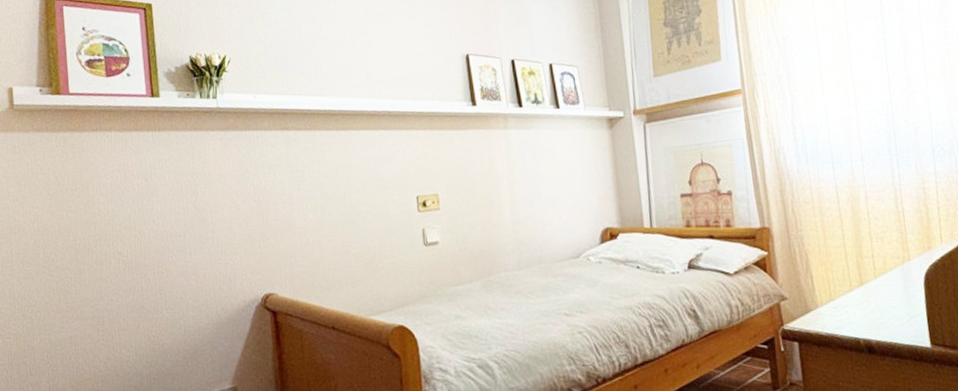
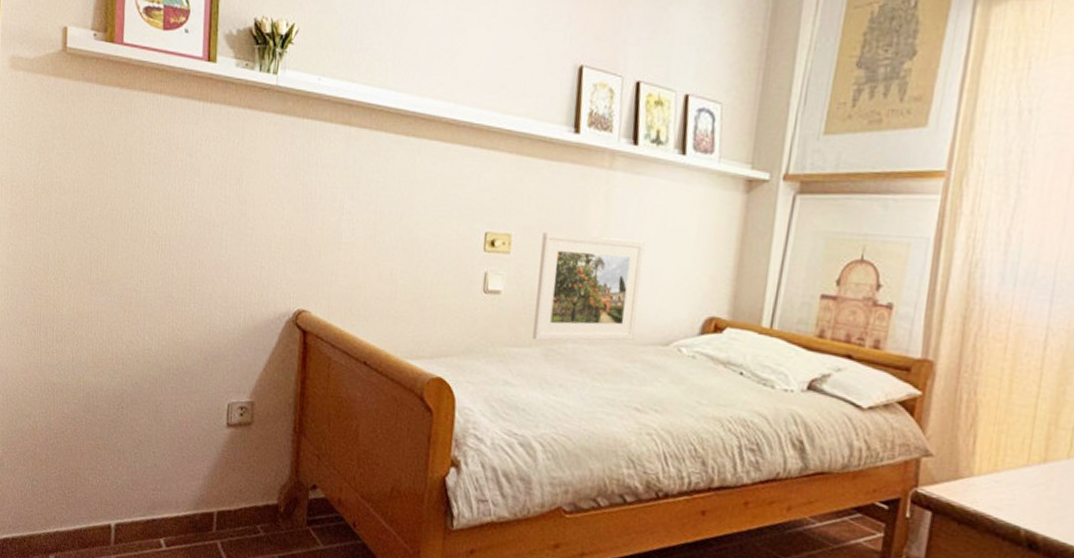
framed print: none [463,179,551,276] -> present [532,231,645,341]

